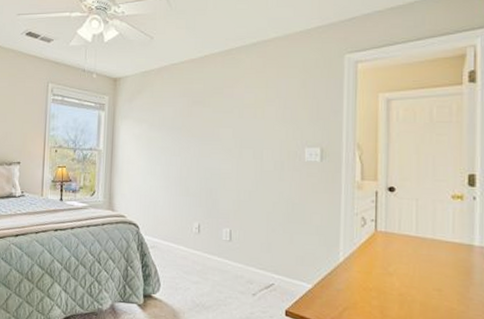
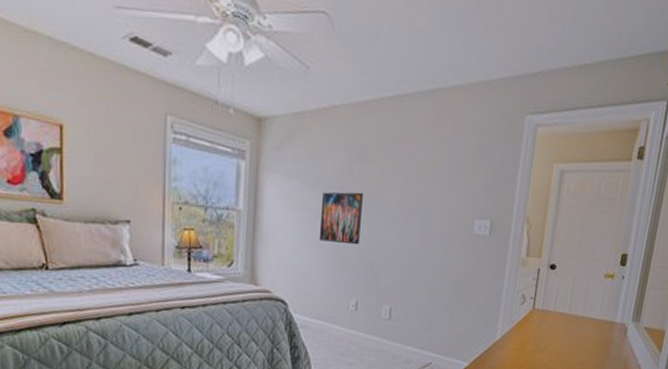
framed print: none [164,130,200,175] -> present [319,192,363,245]

